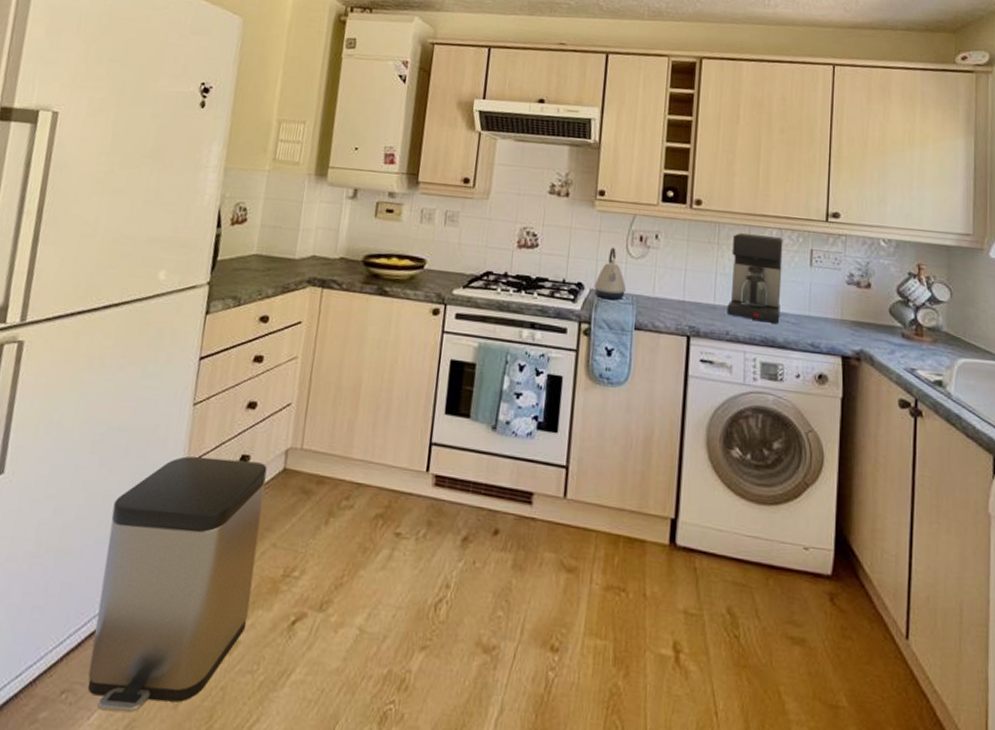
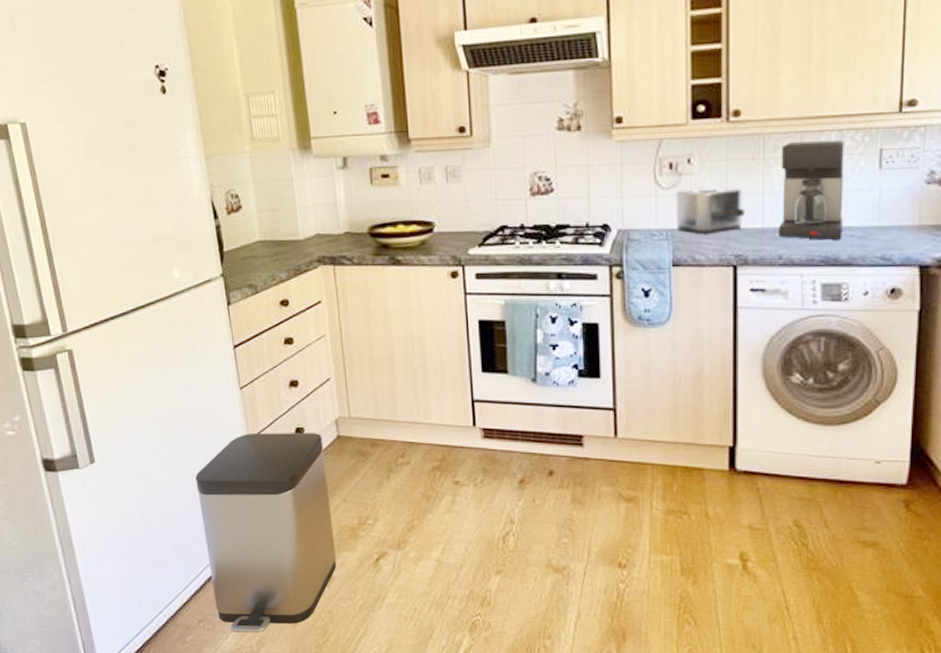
kettle: present [594,247,627,300] -> none [622,180,659,239]
toaster: none [641,260,701,305] -> present [676,186,746,235]

